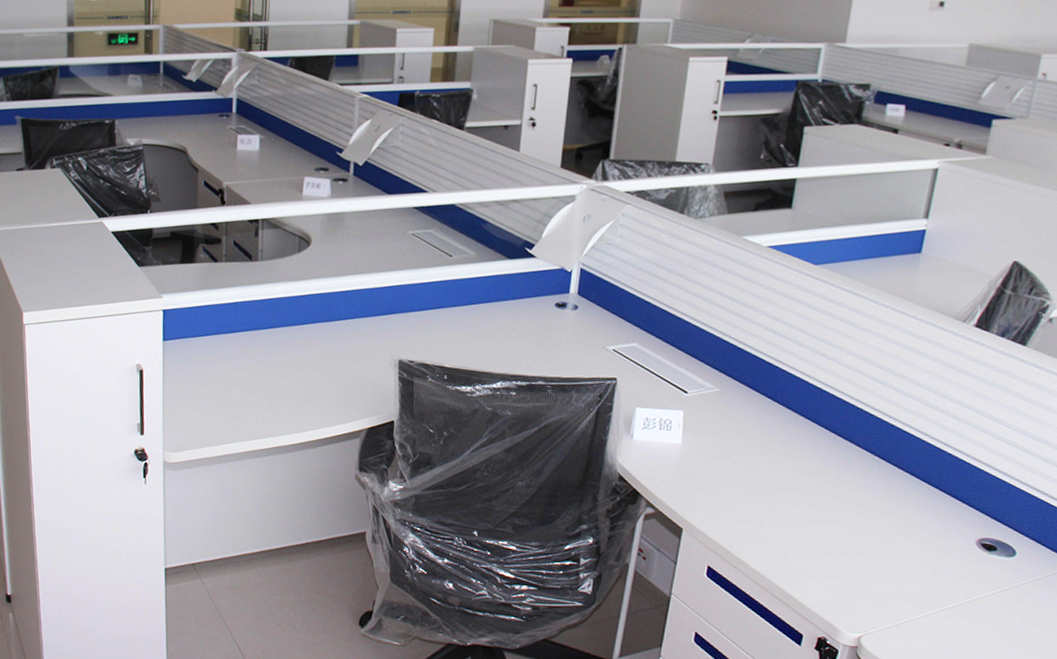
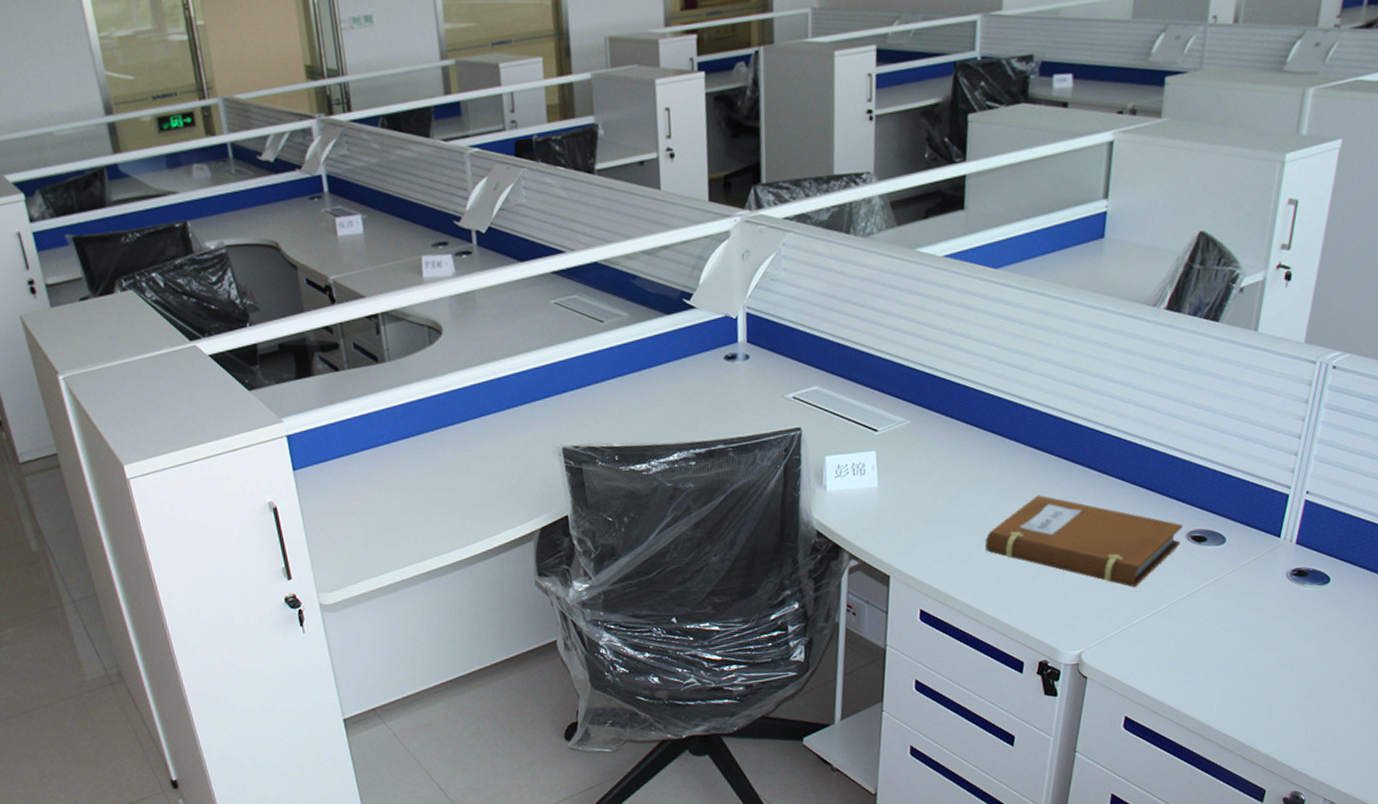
notebook: none [777,478,973,583] -> present [984,494,1183,587]

